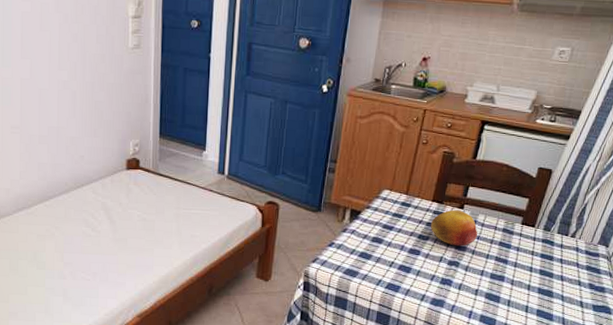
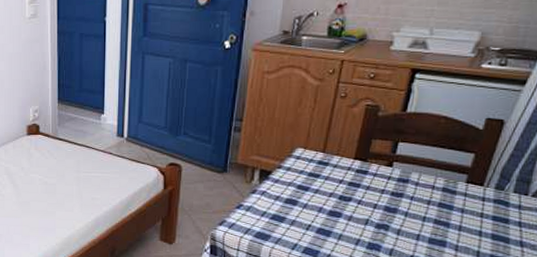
fruit: present [430,209,478,246] -> none [352,167,412,208]

